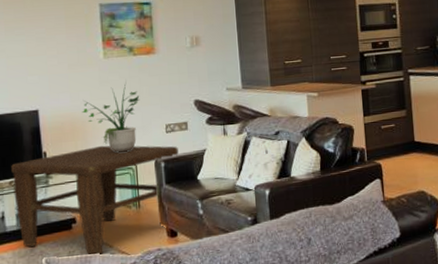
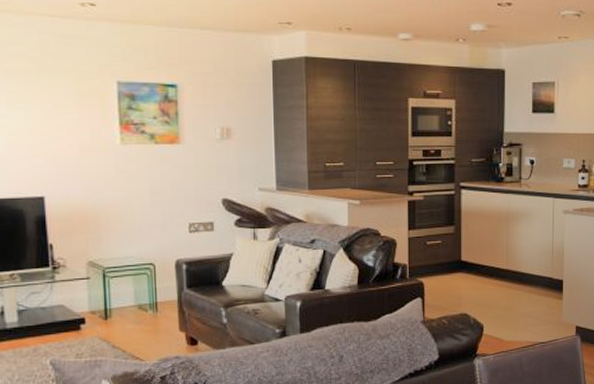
coffee table: present [11,145,179,255] -> none [12,241,202,359]
potted plant: present [82,82,140,153] -> none [94,173,161,250]

